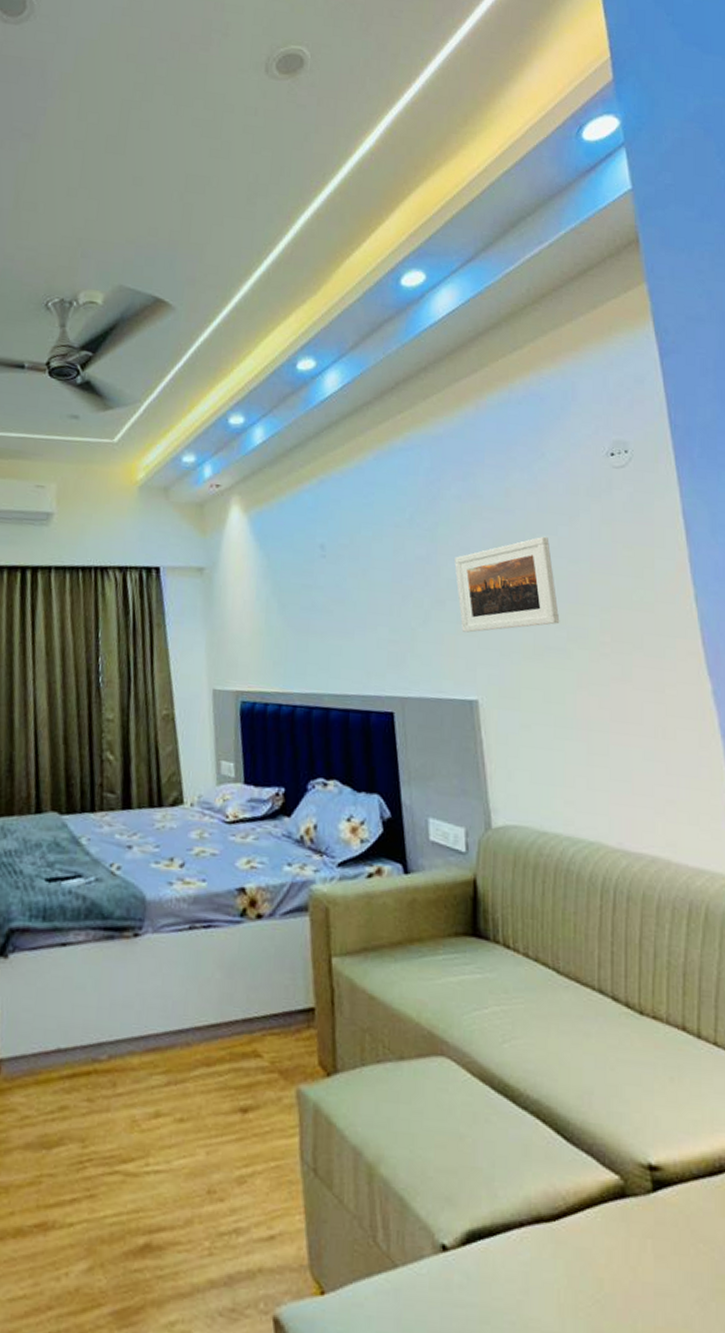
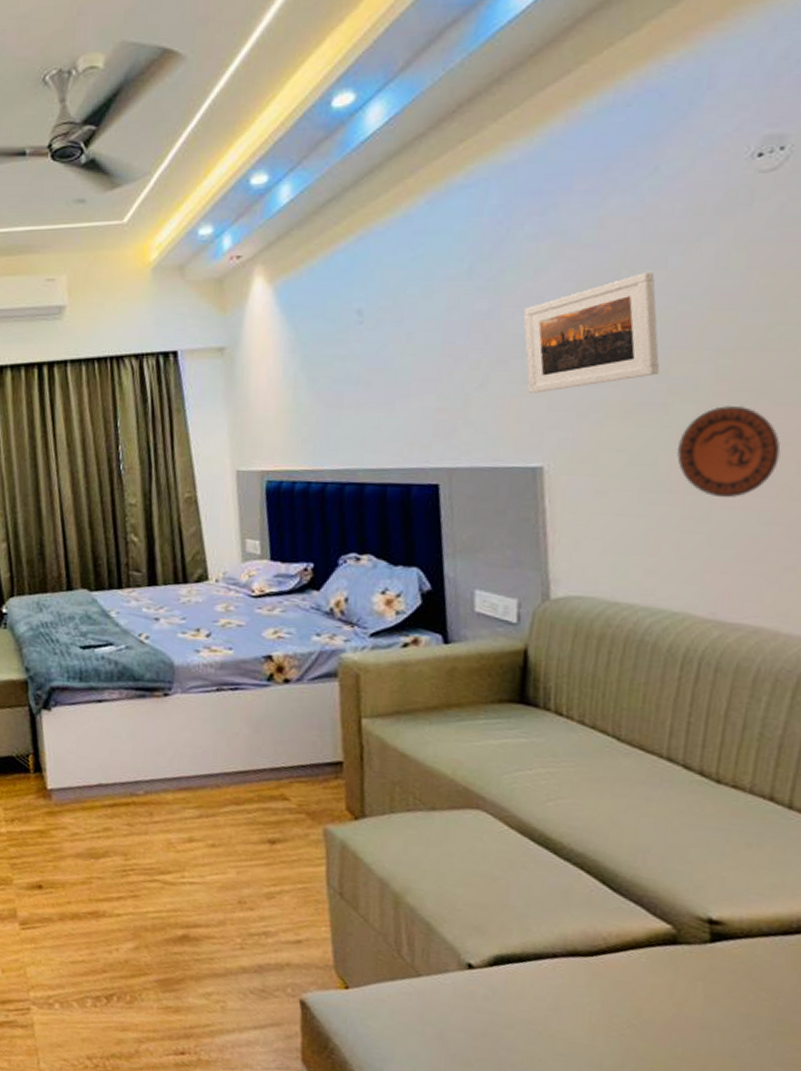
decorative plate: none [578,654,653,736] -> present [676,405,781,498]

